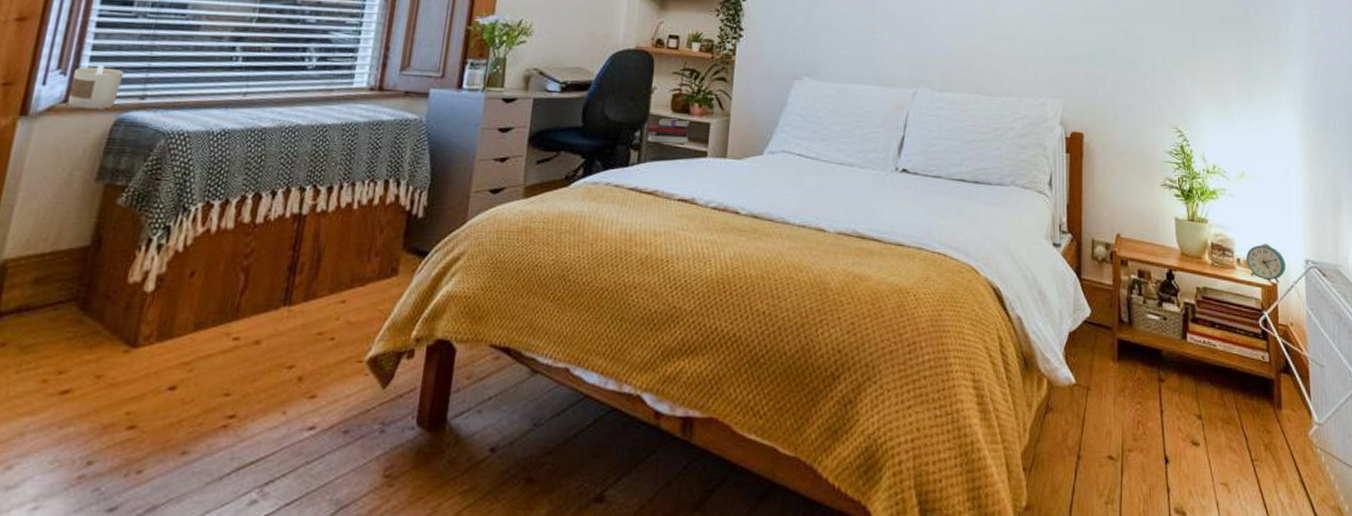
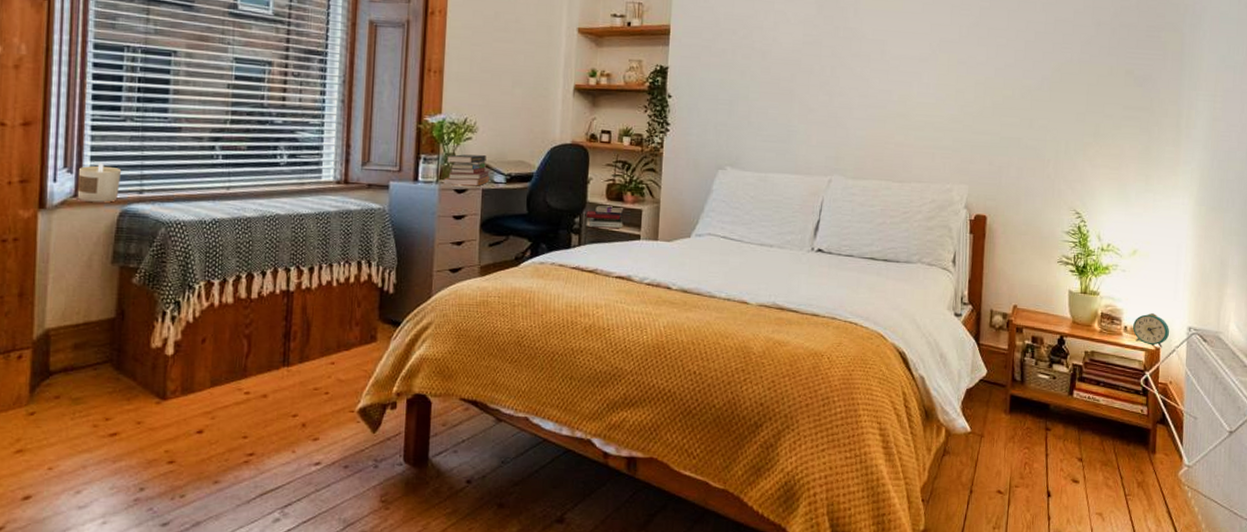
books: none [490,59,543,95] -> present [443,154,489,186]

